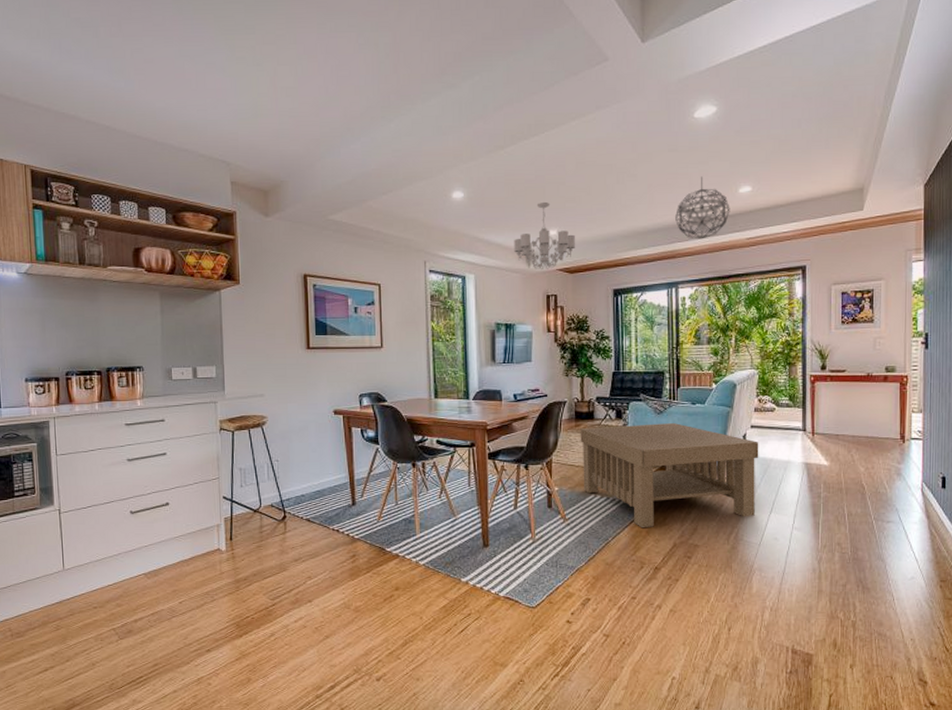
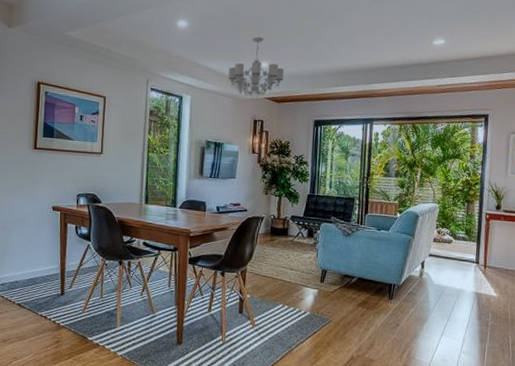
coffee table: present [580,423,759,529] -> none [272,243,436,340]
pendant light: present [675,176,730,240] -> none [375,27,425,83]

